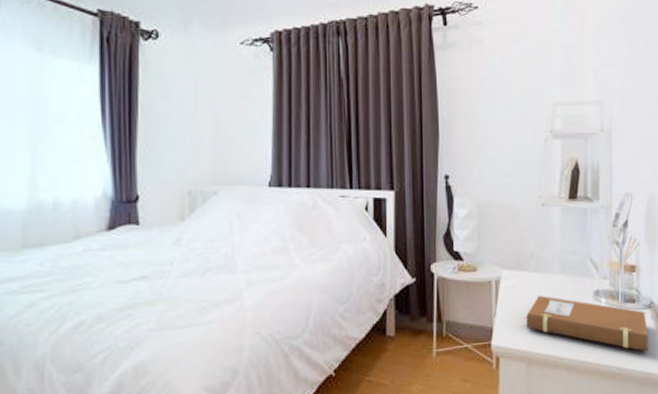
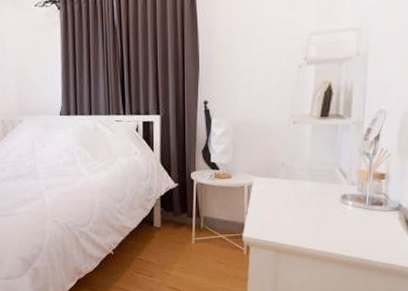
notebook: present [524,295,648,352] -> none [273,198,394,247]

